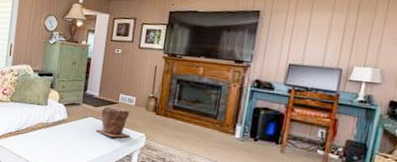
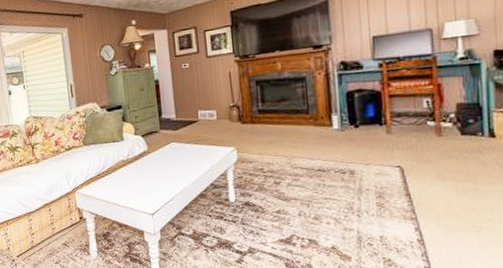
plant pot: present [95,106,131,138] -> none [181,125,220,159]

